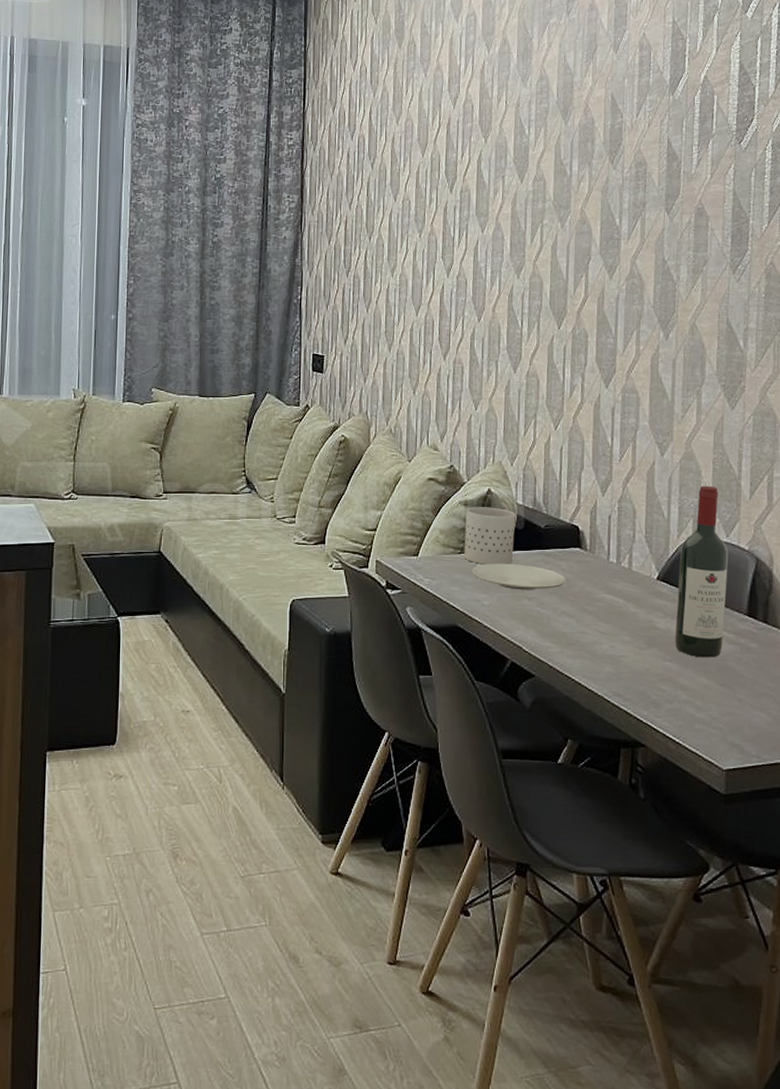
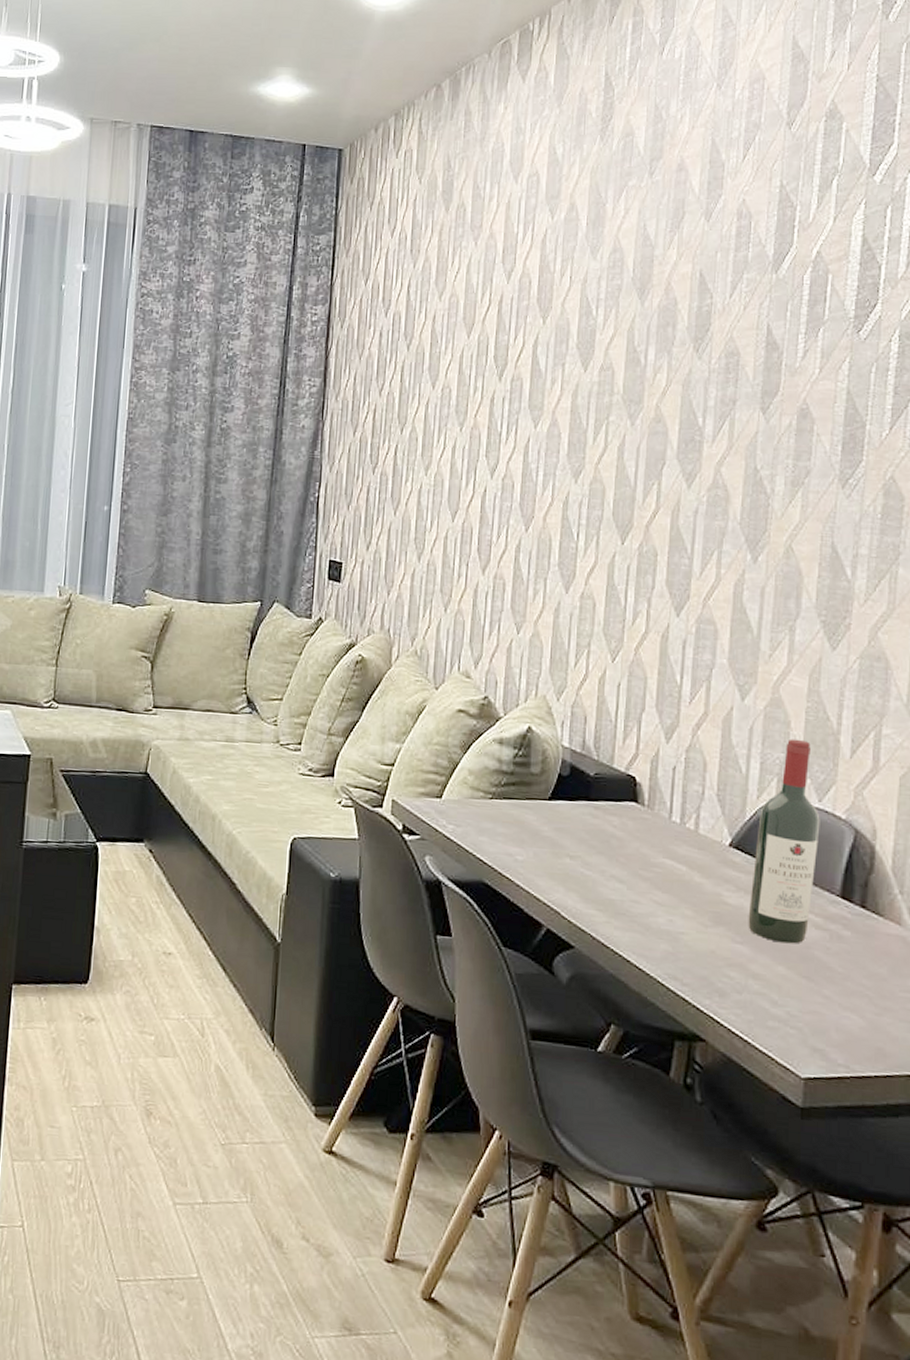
mug: present [464,507,516,565] -> none [496,746,560,815]
plate: present [472,563,566,590] -> none [505,812,618,848]

